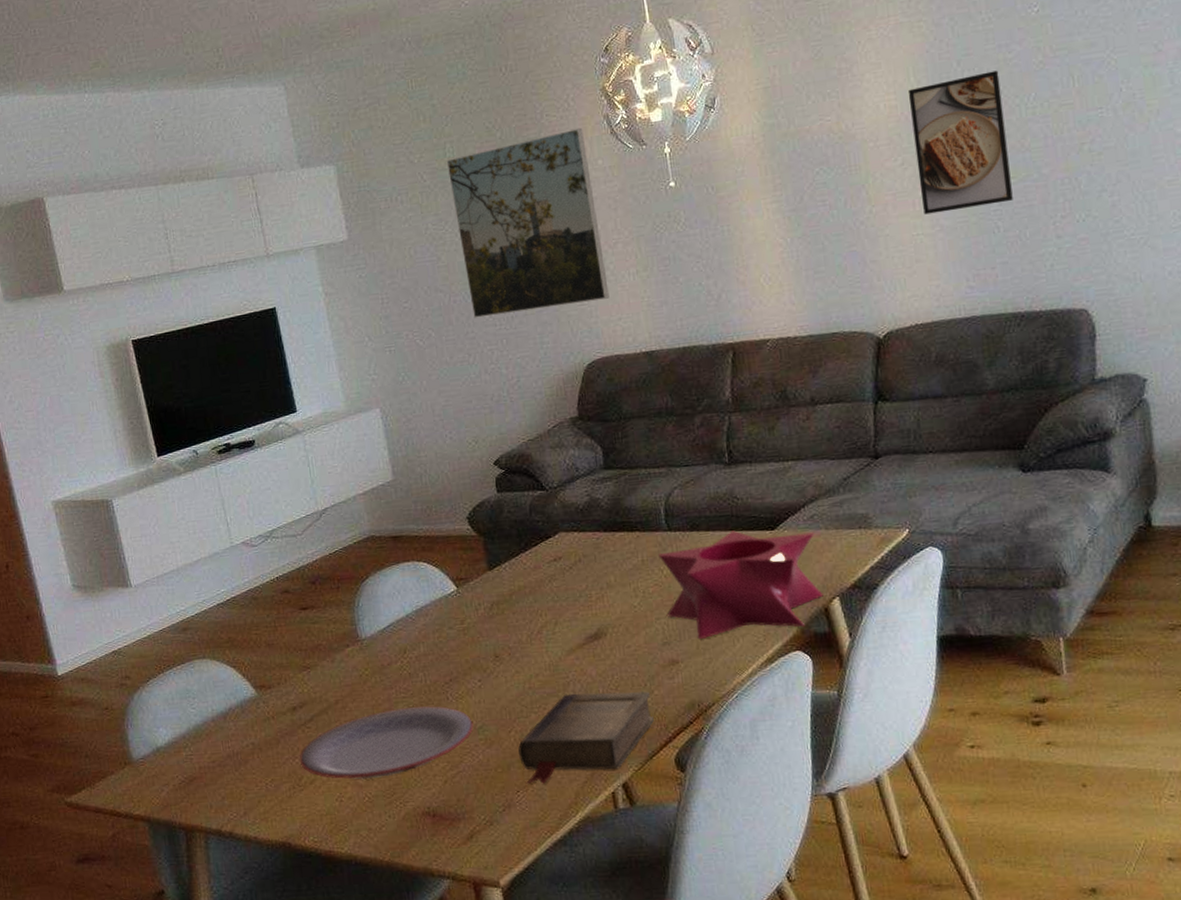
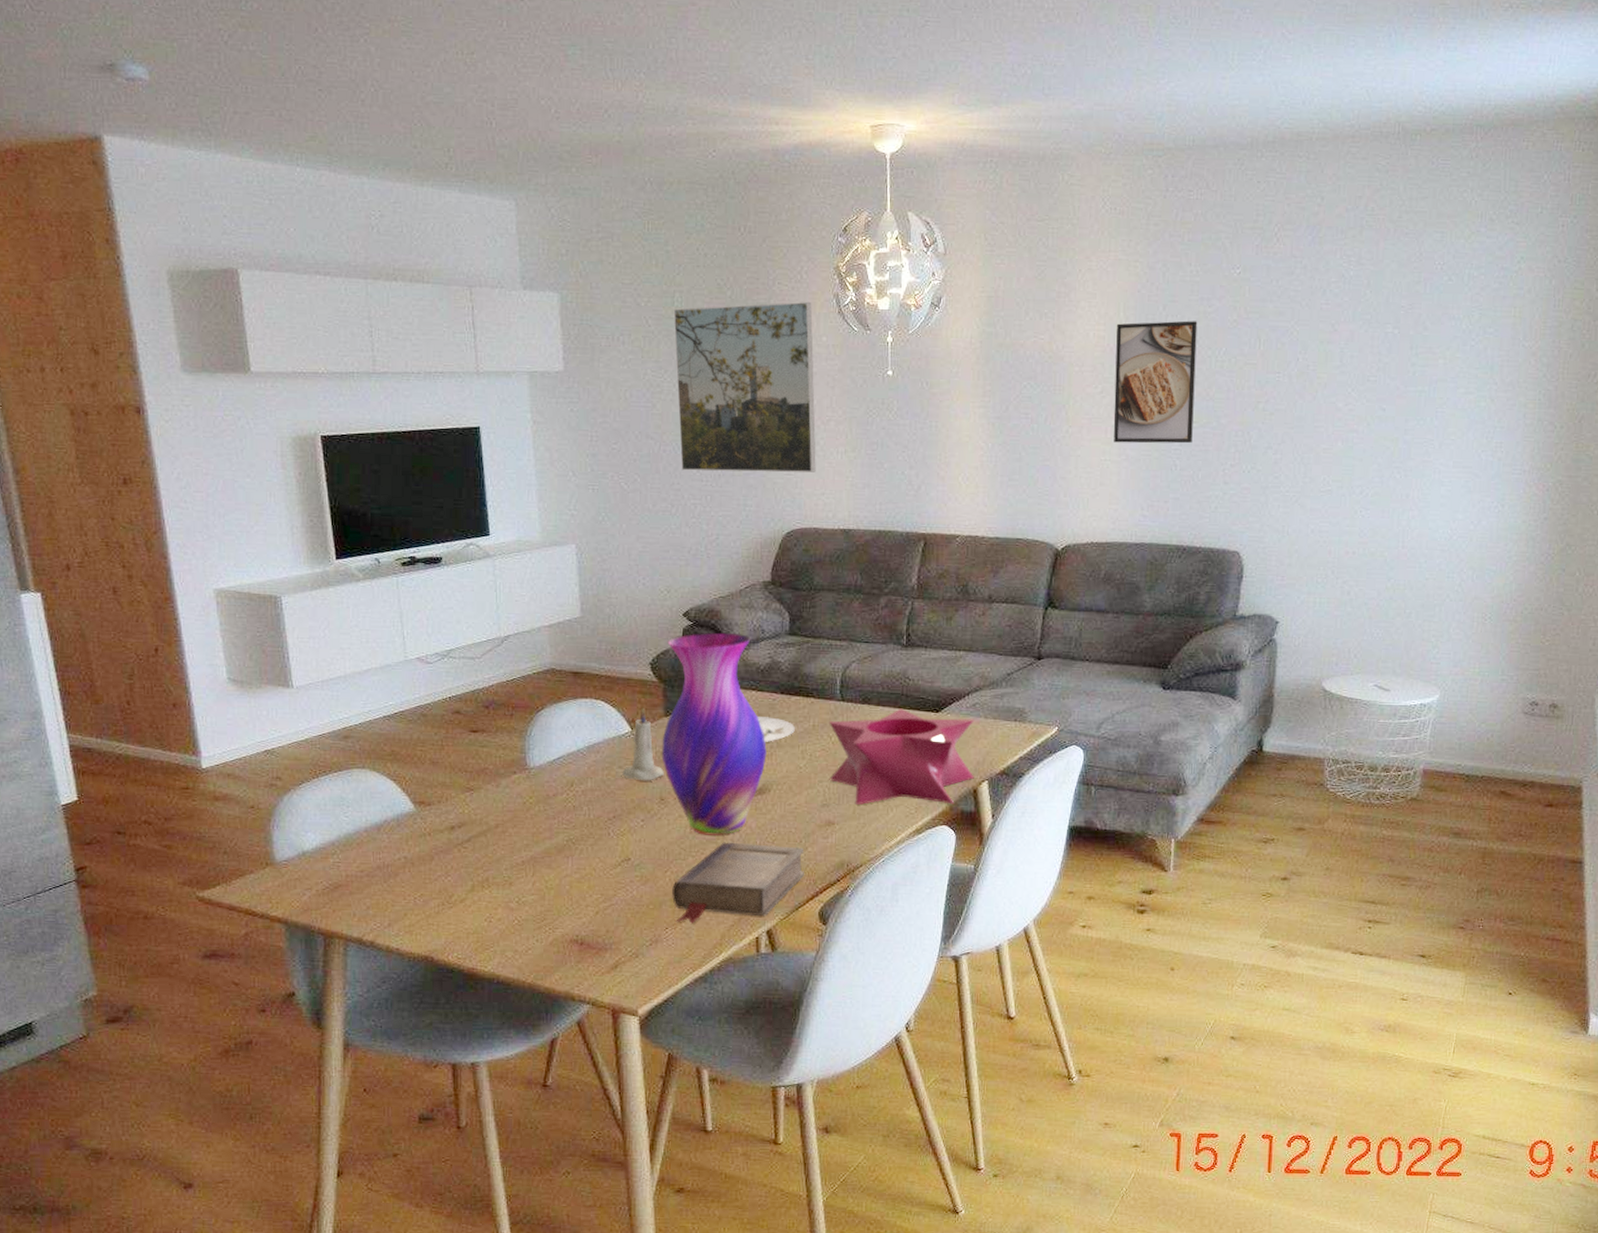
plate: present [299,706,474,780] -> none [451,839,631,903]
candle: none [453,563,495,640] -> present [622,707,664,781]
vase: none [481,475,598,689] -> present [662,632,767,835]
plate: none [583,557,624,585] -> present [757,717,795,743]

